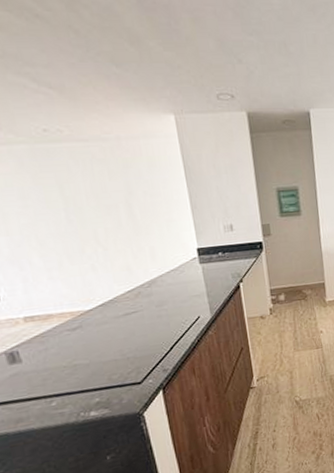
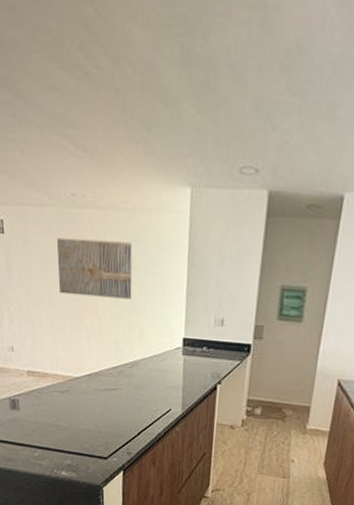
wall art: none [33,169,135,230] -> present [56,237,133,300]

